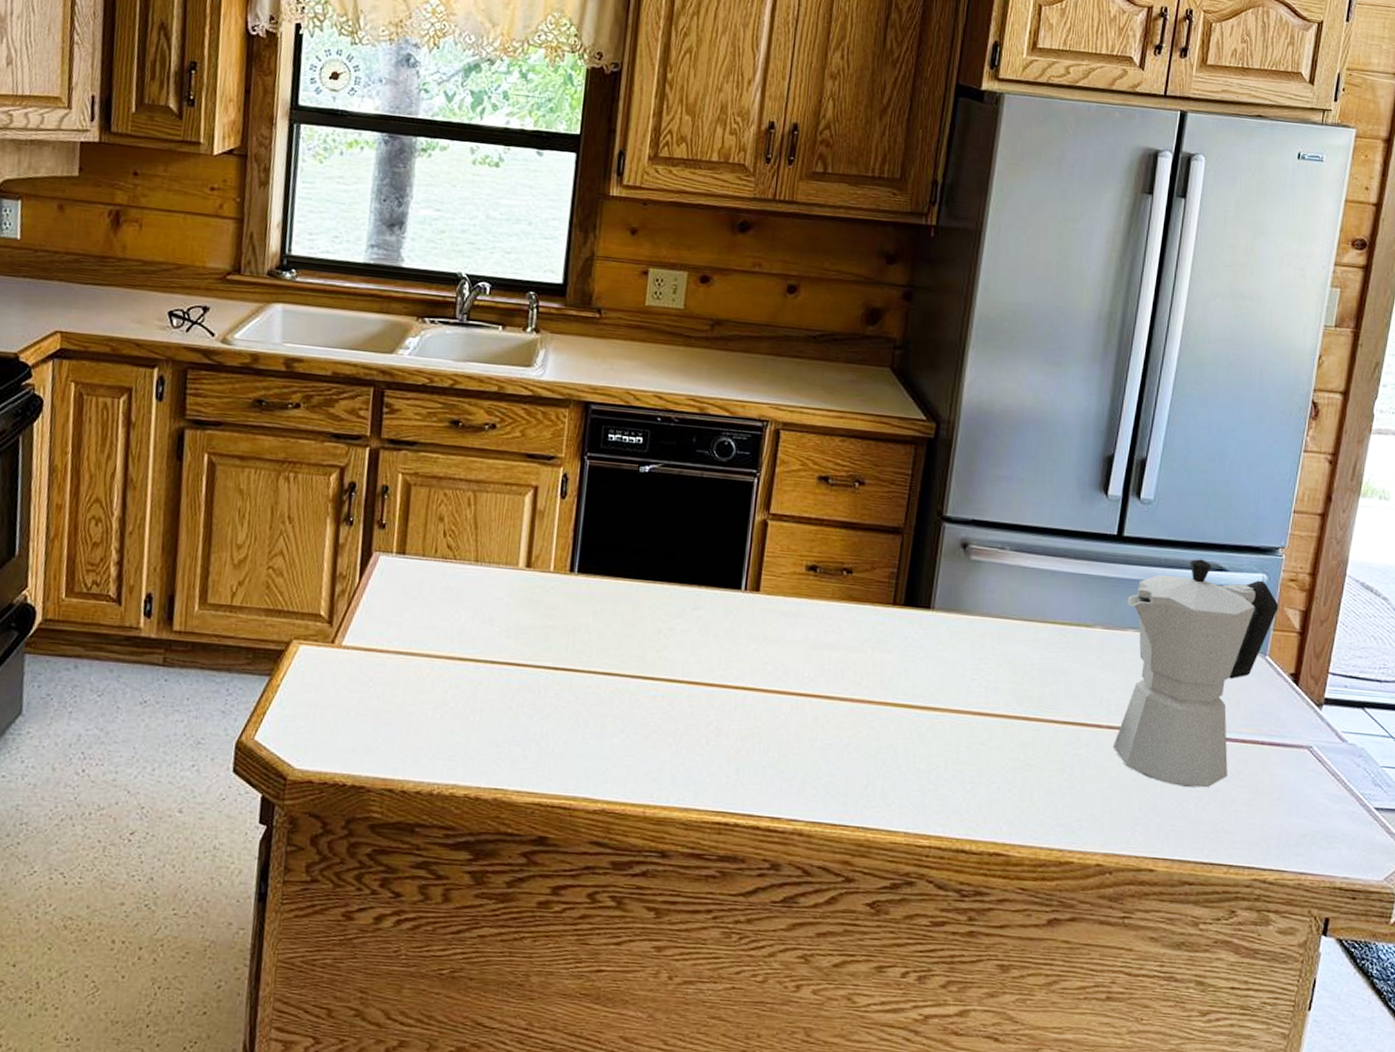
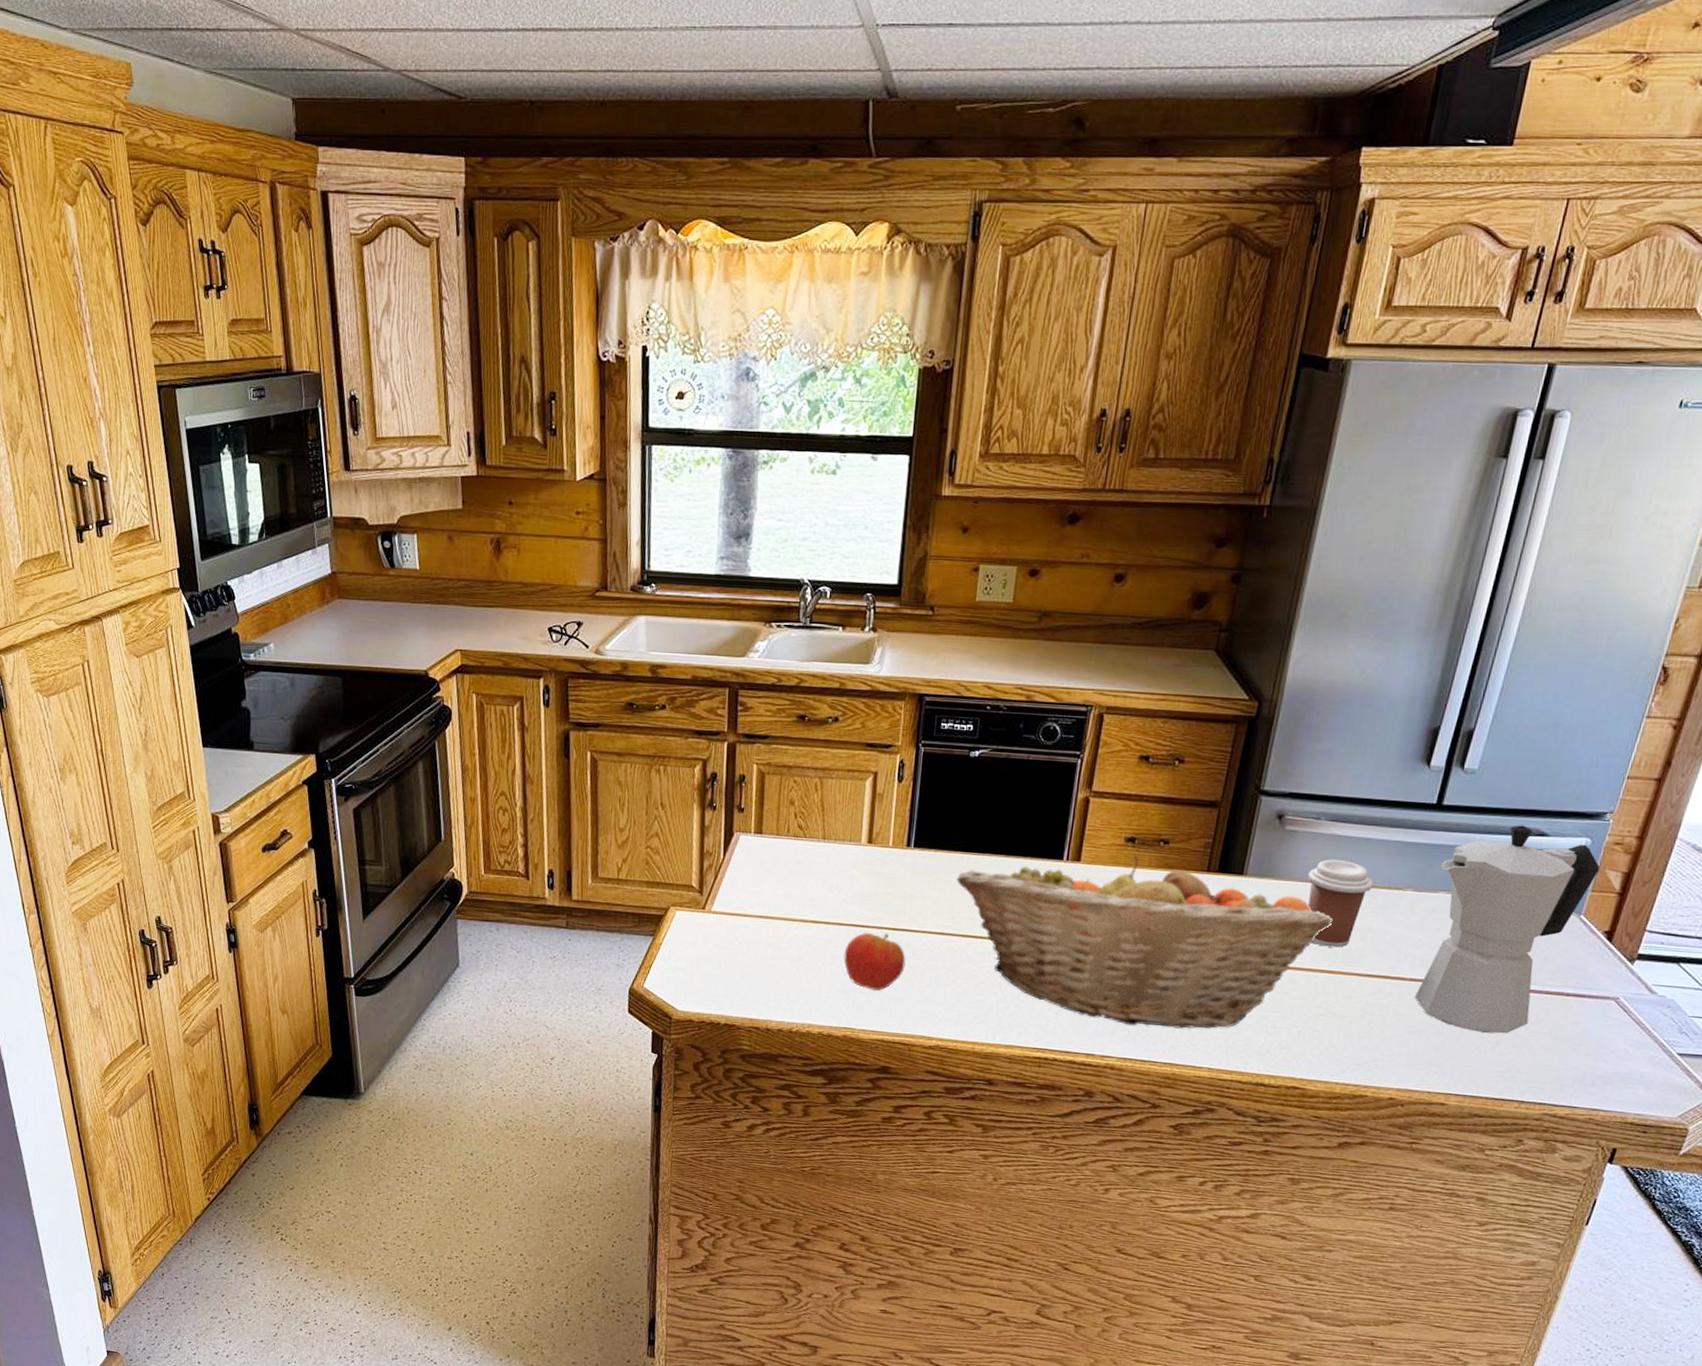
apple: none [496,672,568,743] -> present [843,932,906,991]
fruit basket: none [625,585,1024,786] -> present [957,855,1332,1029]
coffee cup: none [996,593,1063,691] -> present [1308,859,1374,948]

